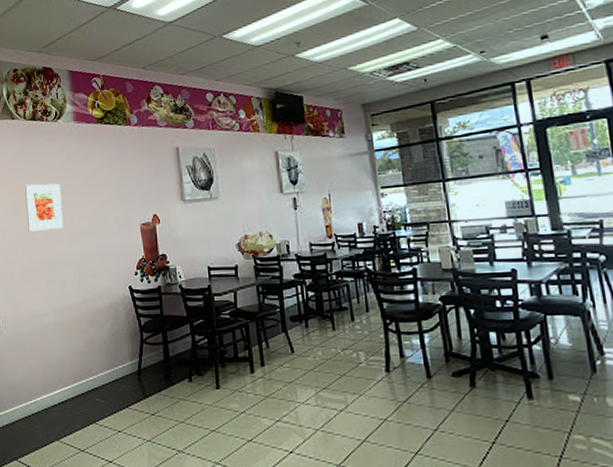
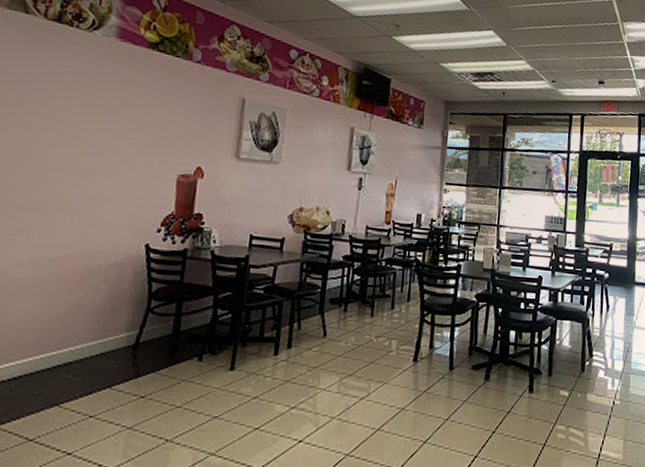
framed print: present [25,183,64,232] -> none [15,98,79,162]

